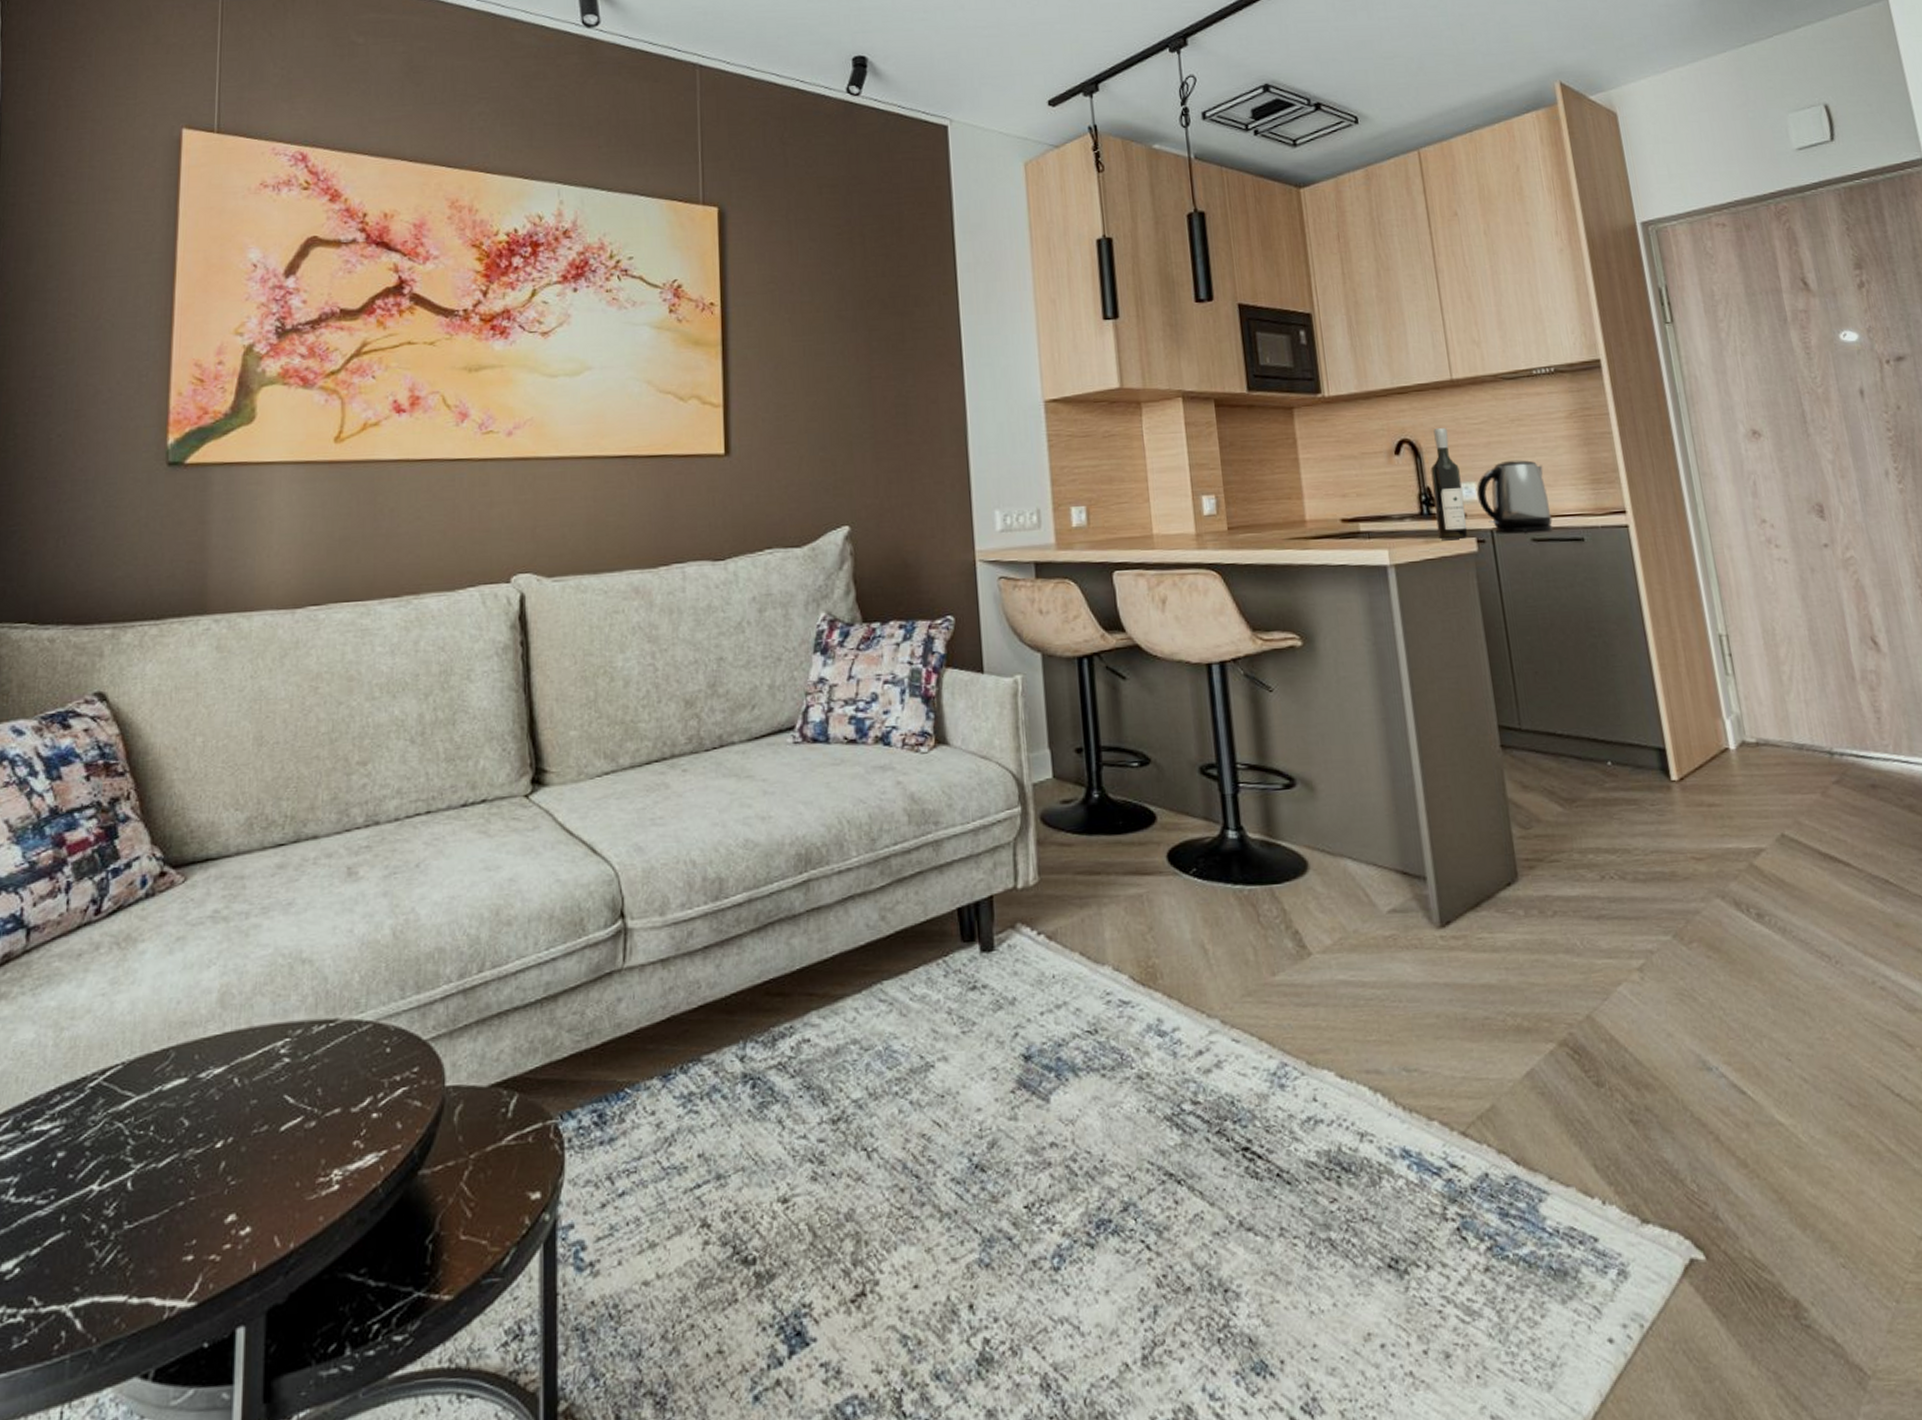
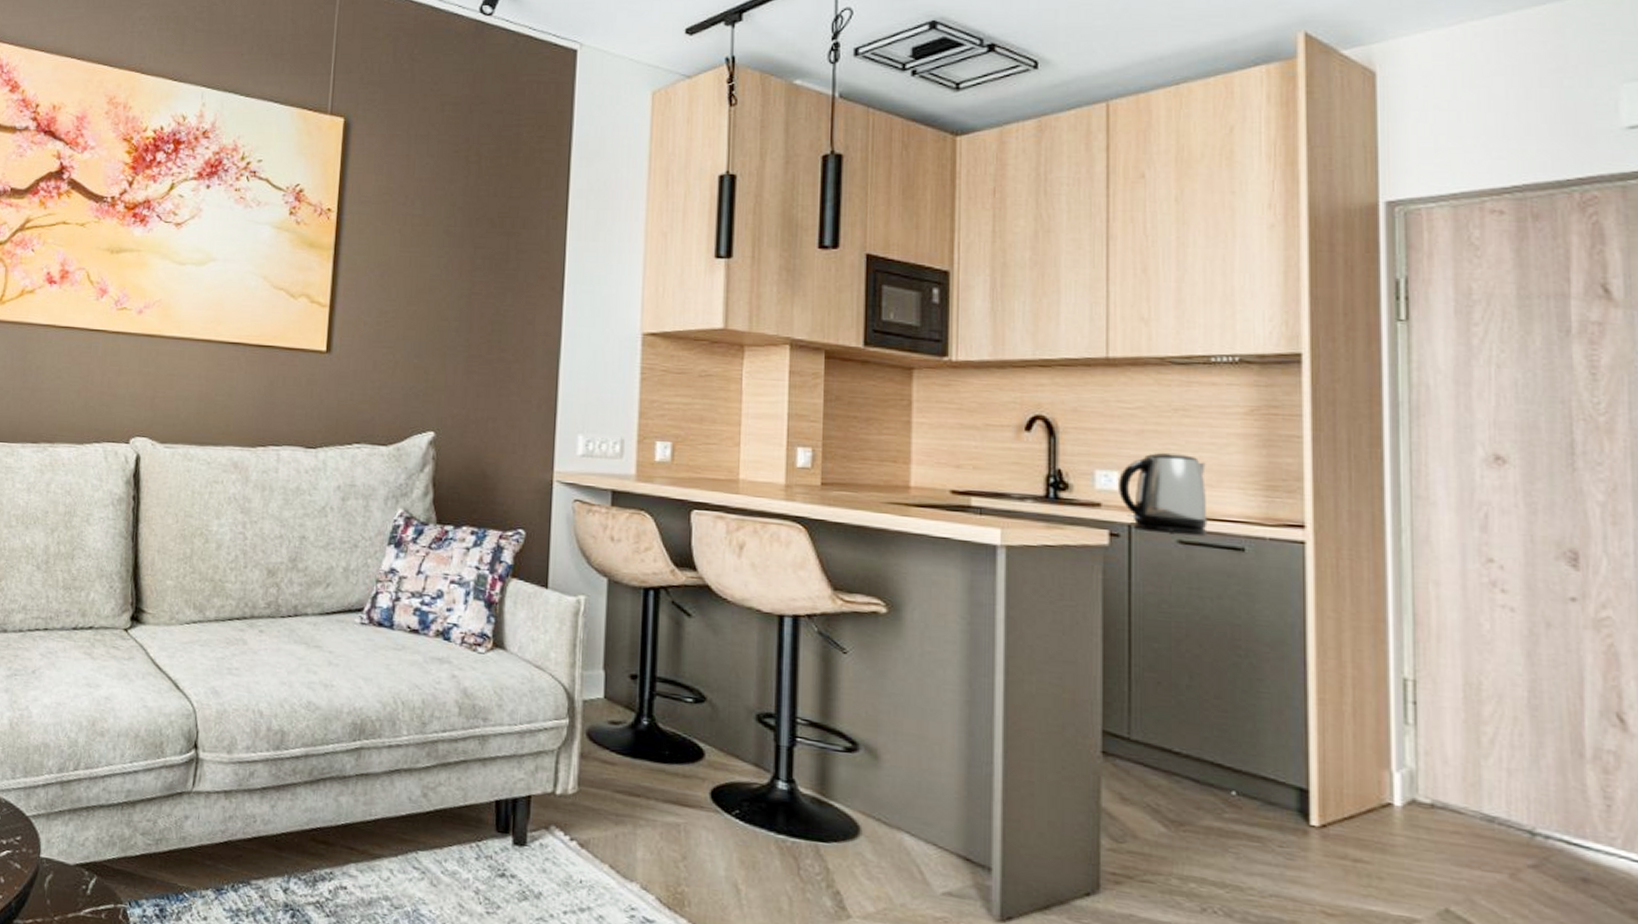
bottle: present [1430,427,1467,541] -> none [1063,407,1100,530]

